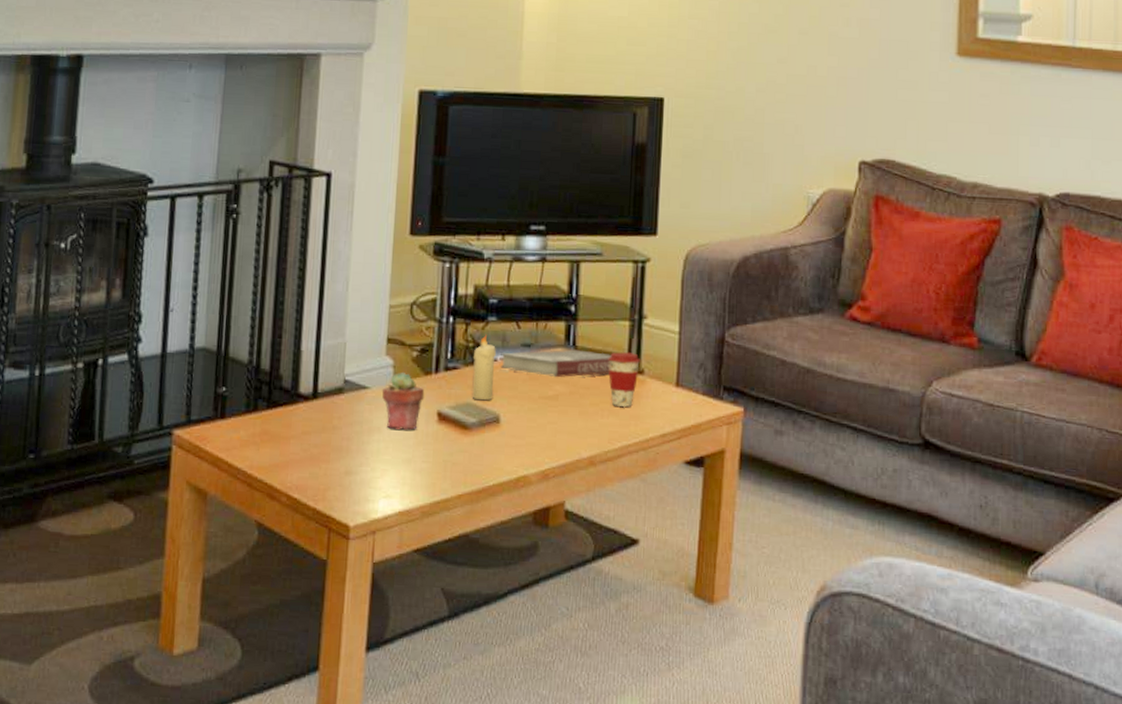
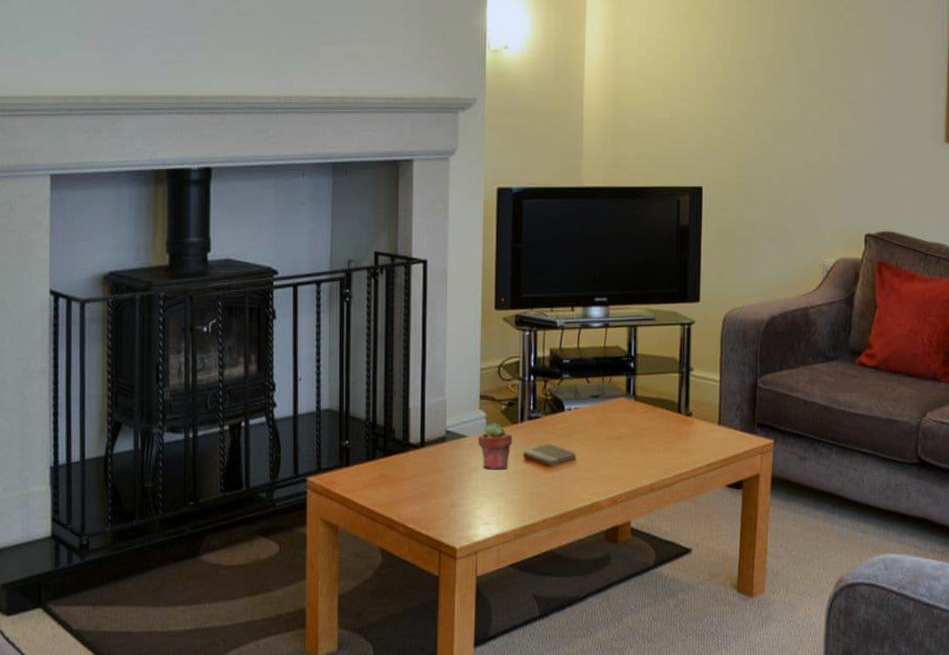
candle: present [472,334,496,401] -> none [551,389,570,443]
book: present [500,349,612,378] -> none [574,398,665,422]
coffee cup: present [608,352,640,407] -> none [662,399,688,443]

